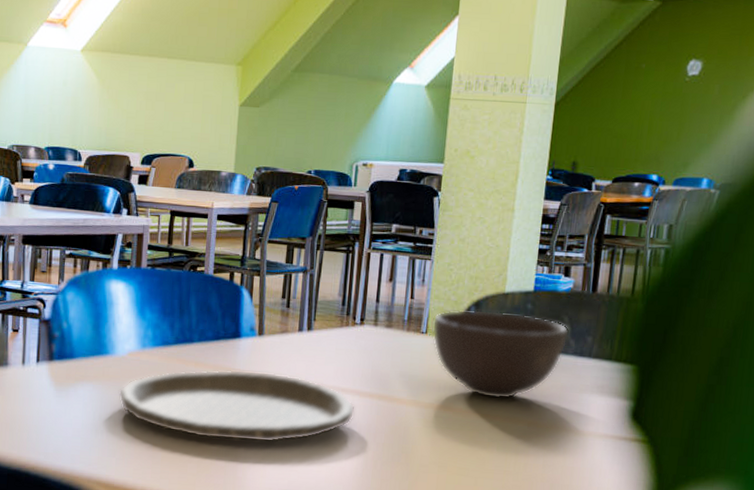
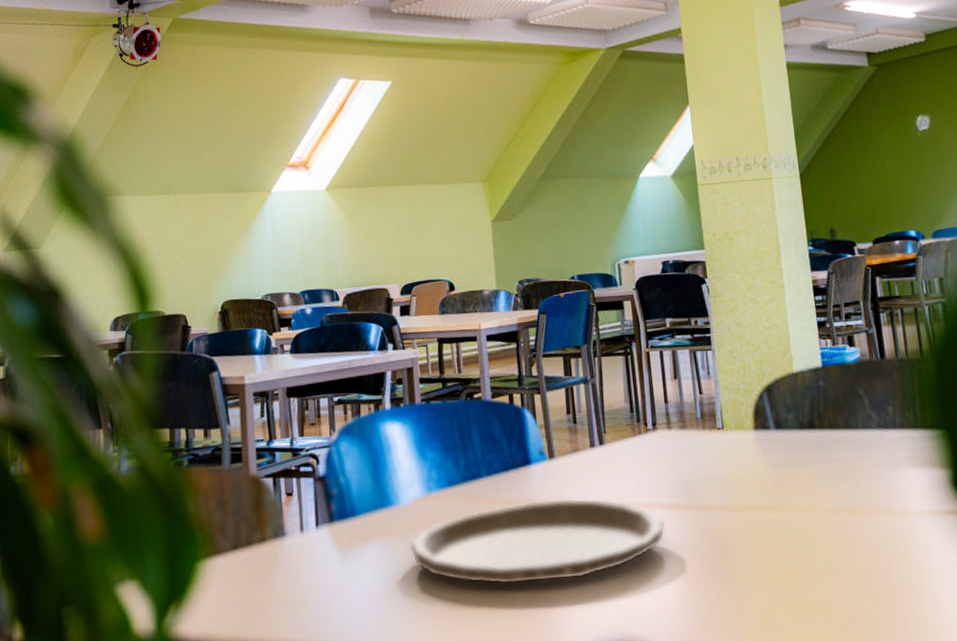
bowl: present [432,309,569,400] -> none [726,392,869,490]

